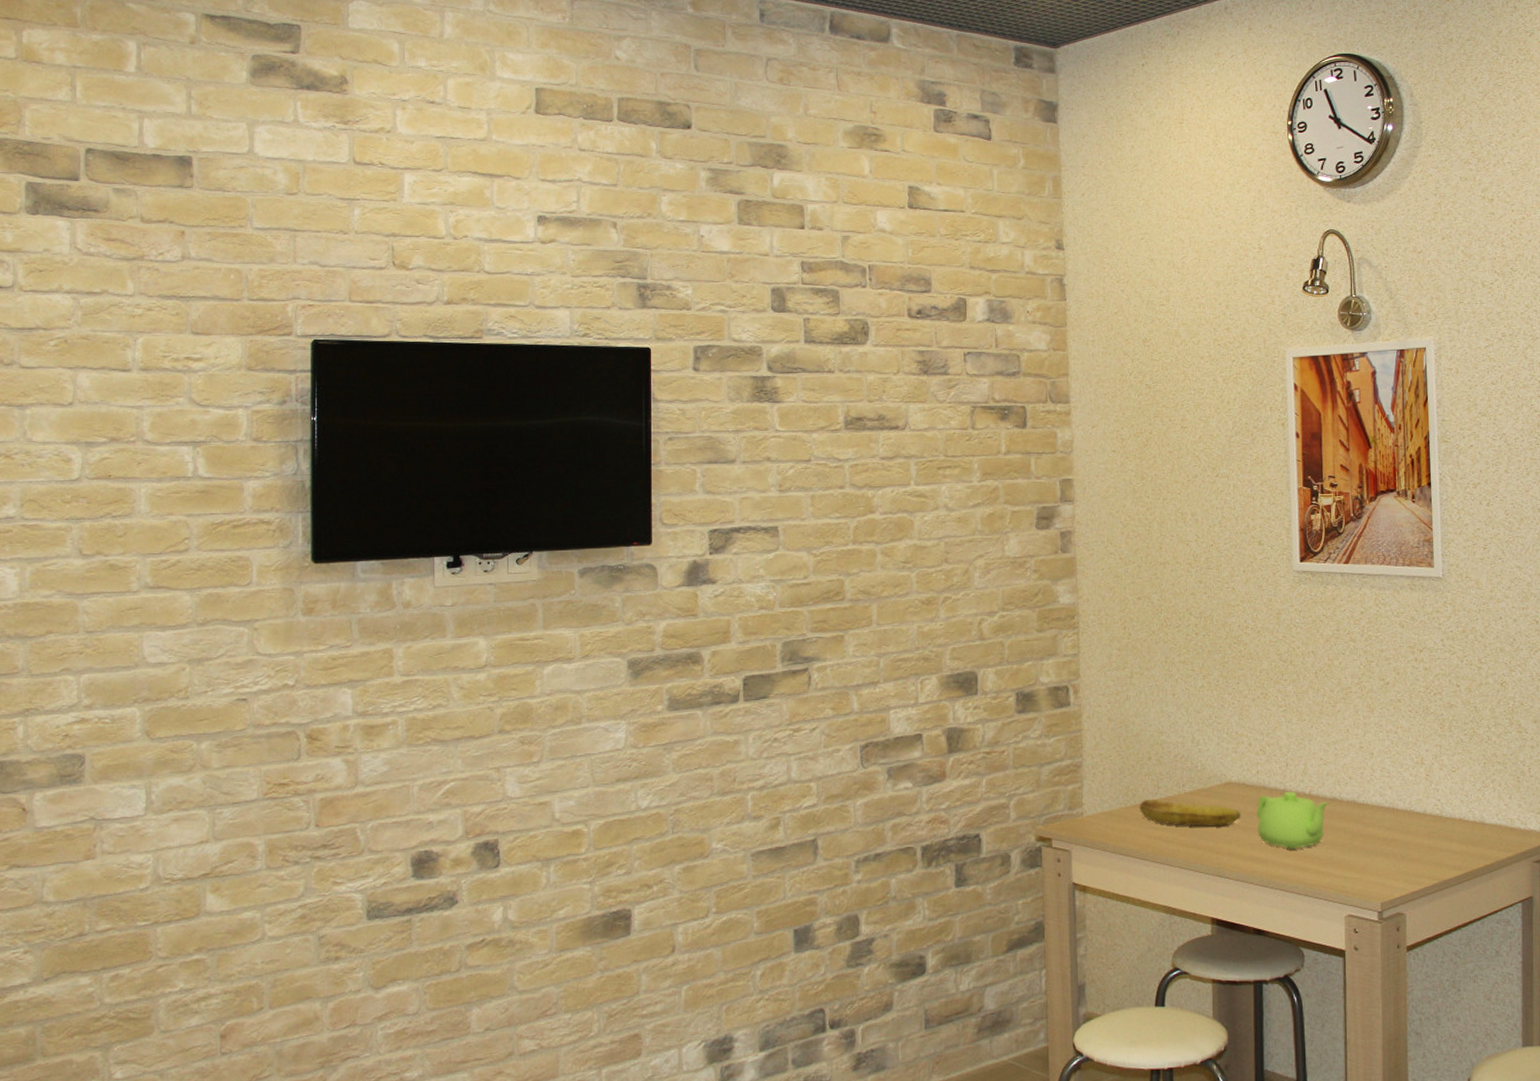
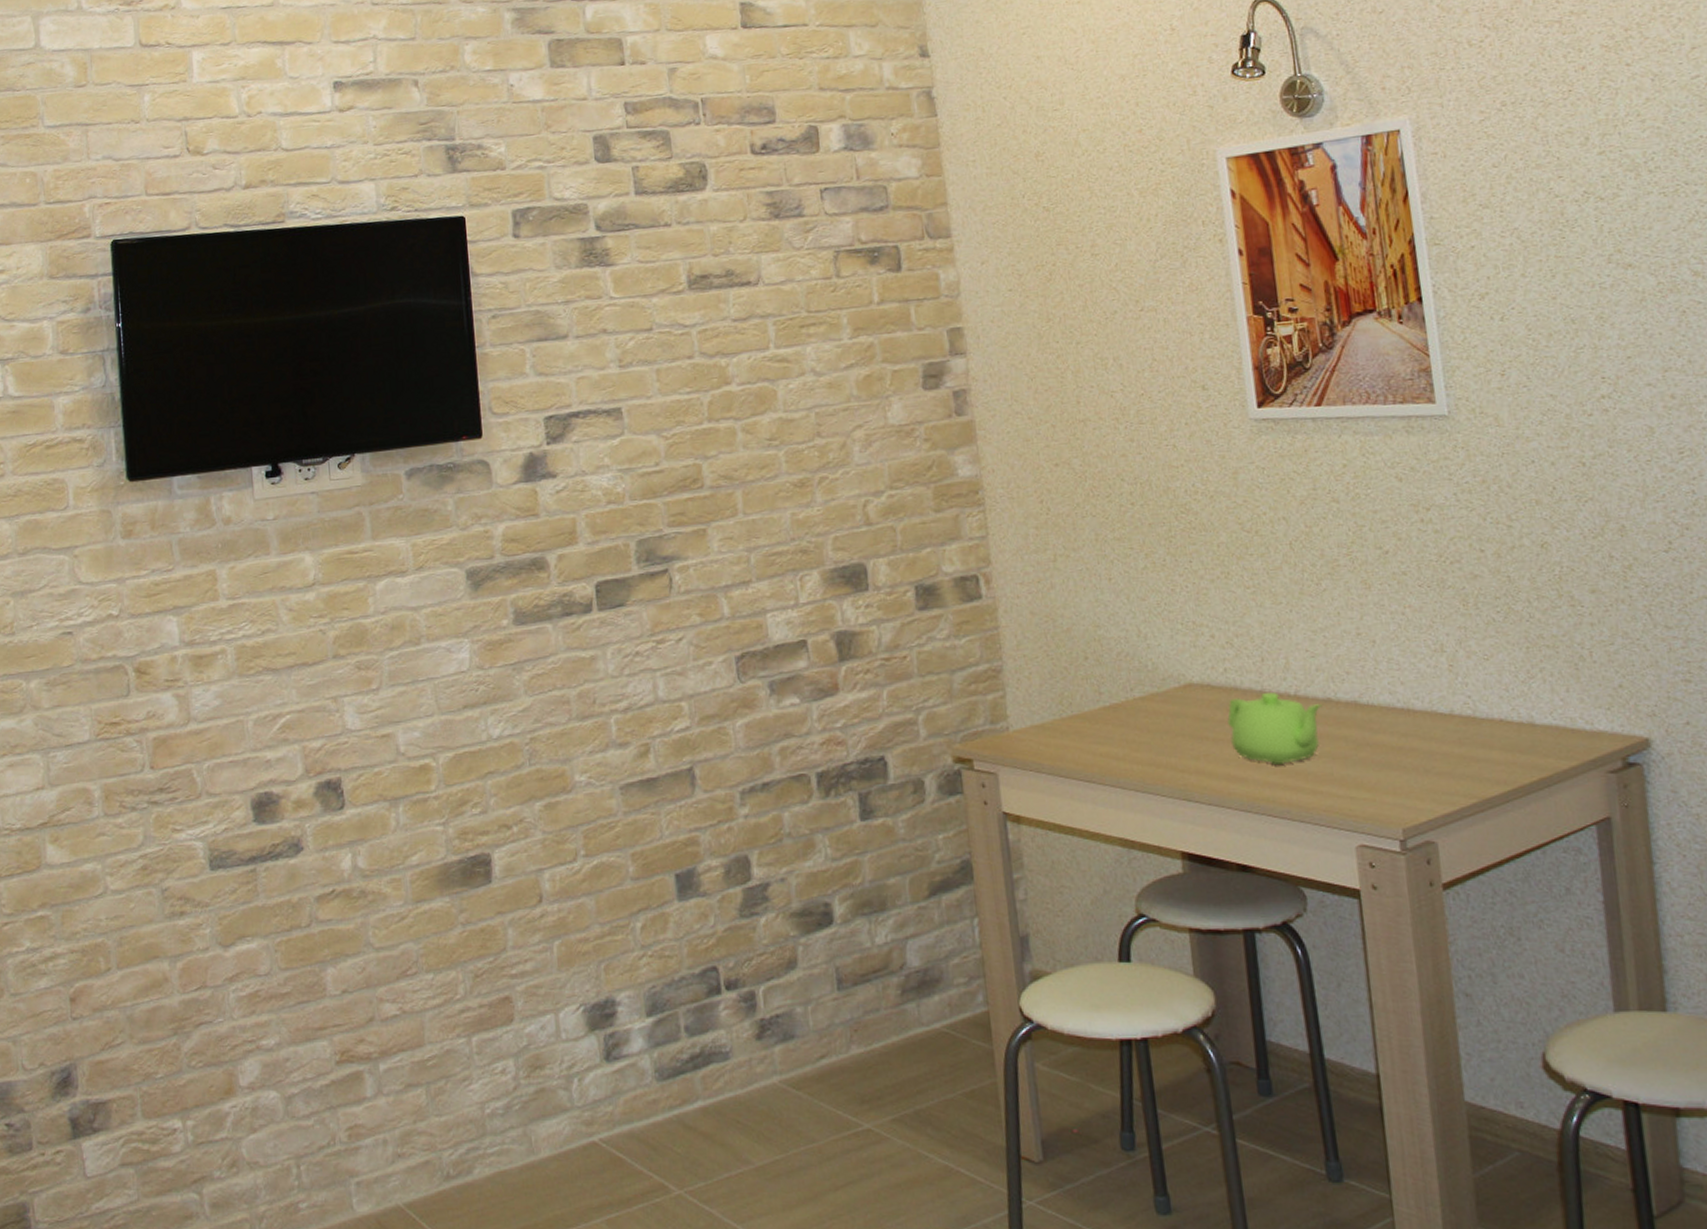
banana: present [1139,798,1241,828] -> none [1078,707,1209,740]

